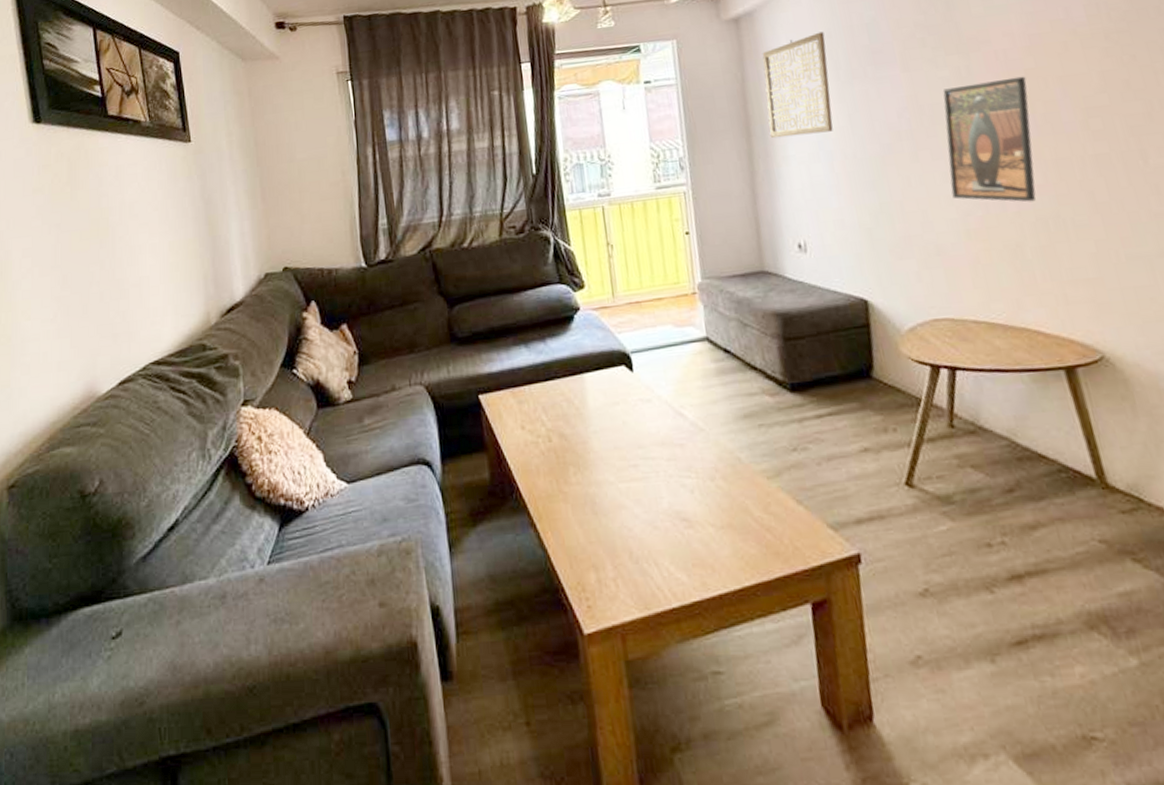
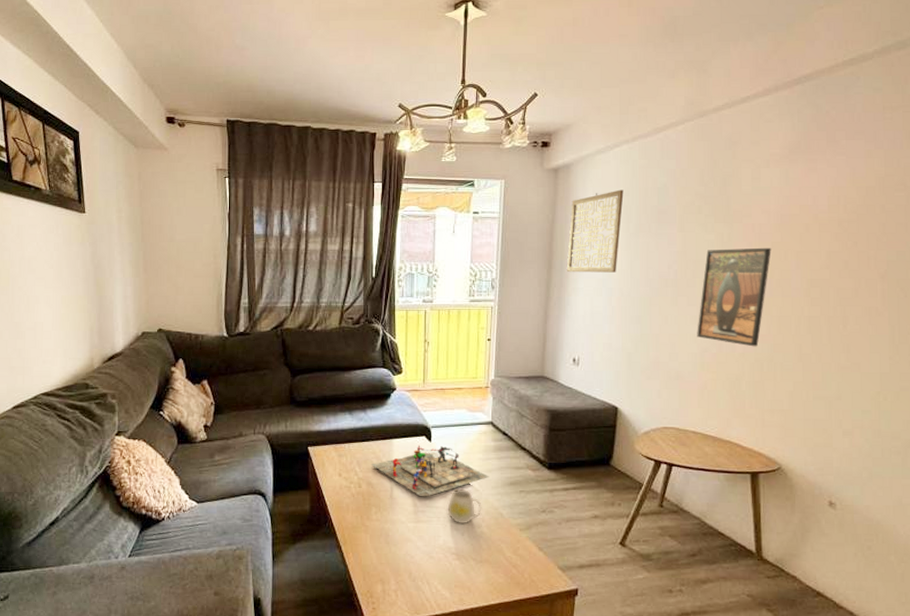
board game: none [561,375,715,446] -> present [371,445,489,497]
mug: none [666,429,713,479] -> present [447,488,482,525]

